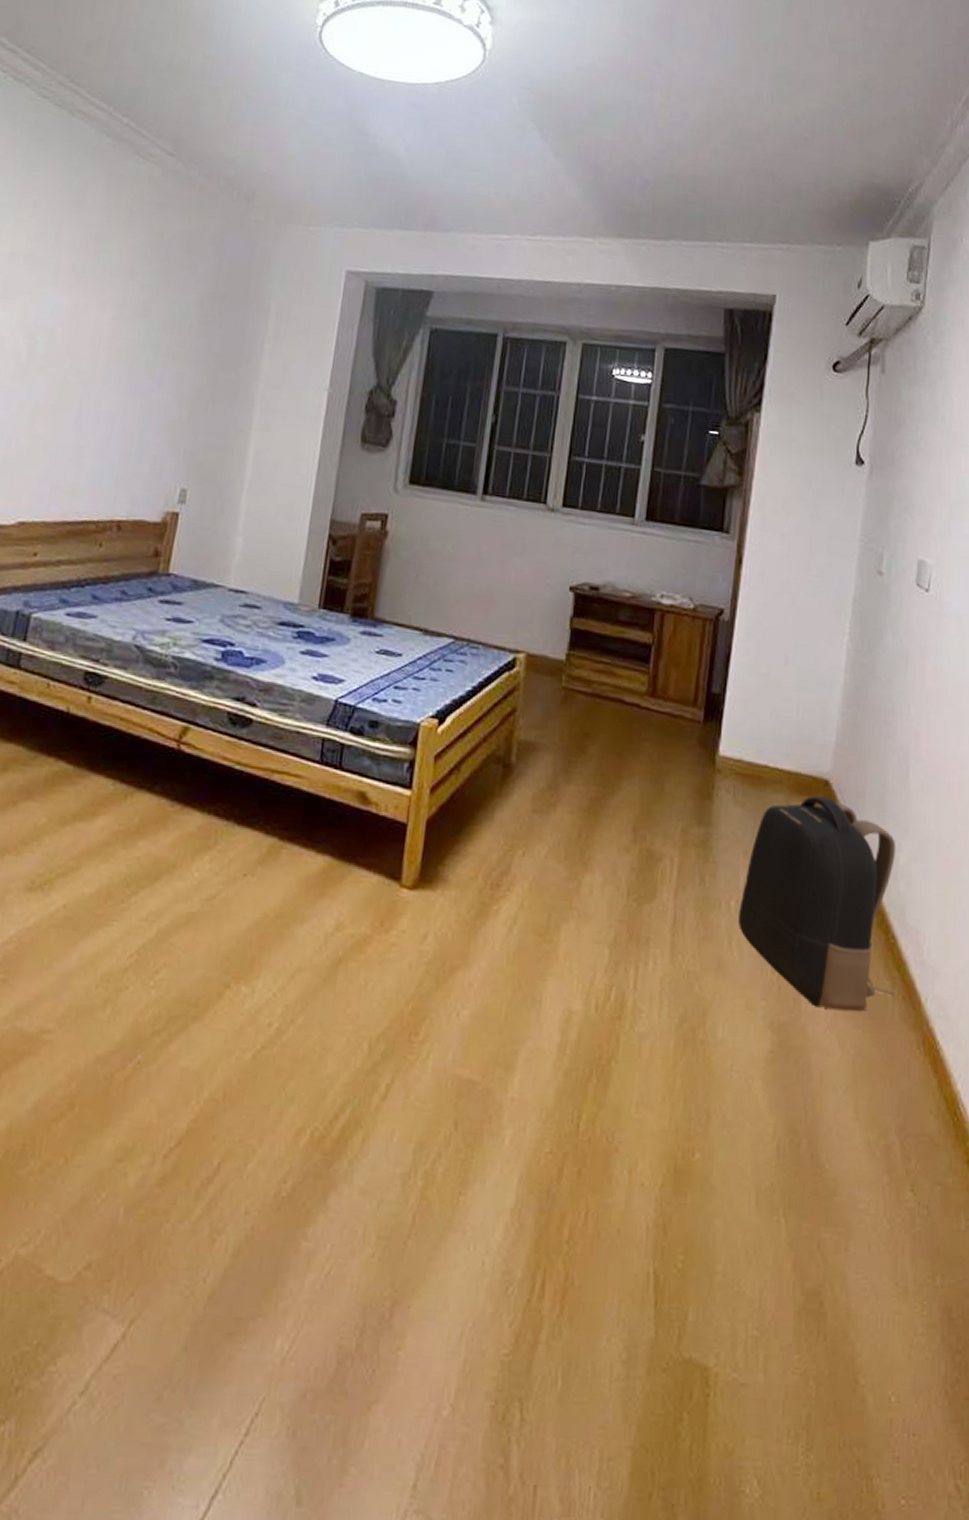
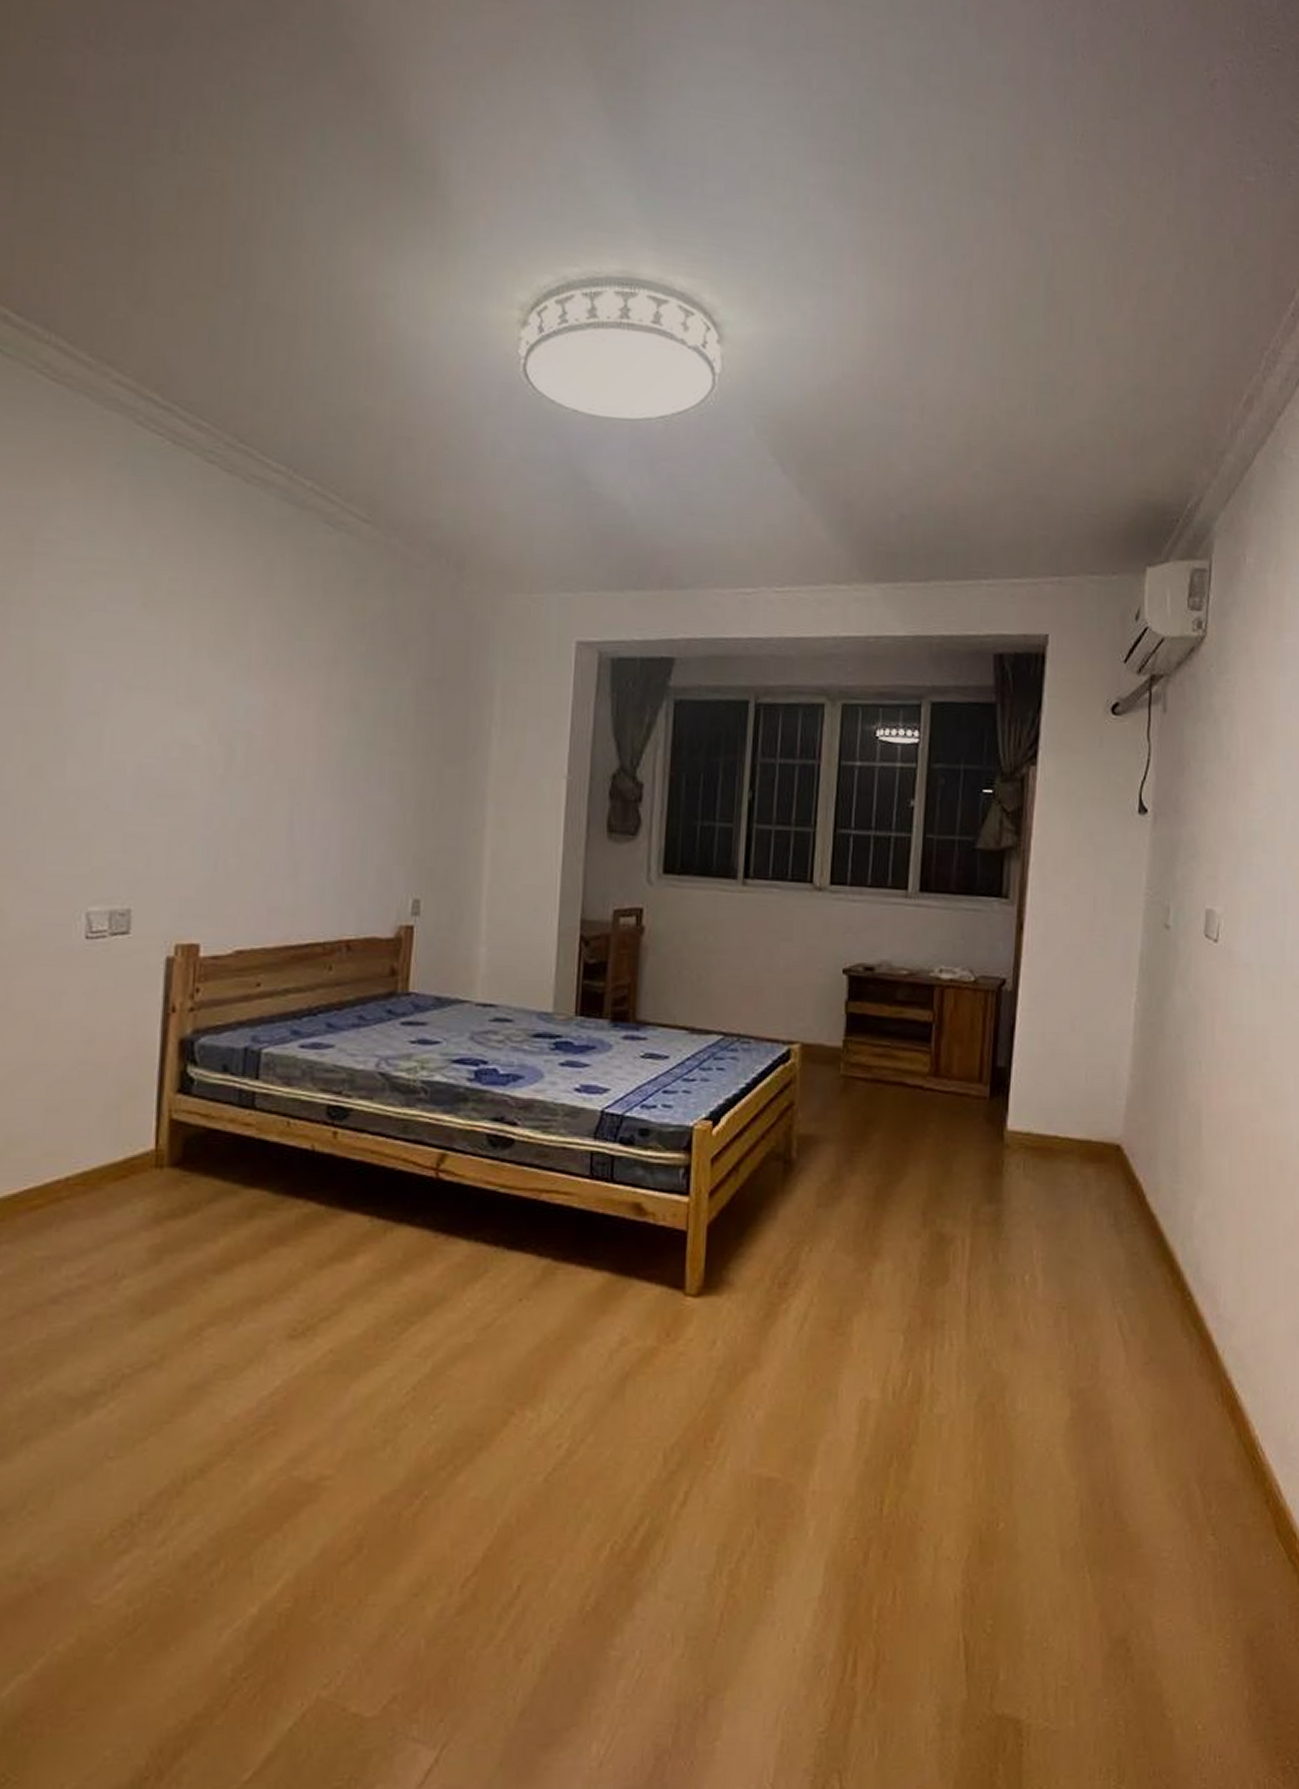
backpack: present [738,795,896,1012] -> none [1034,1161,1192,1372]

